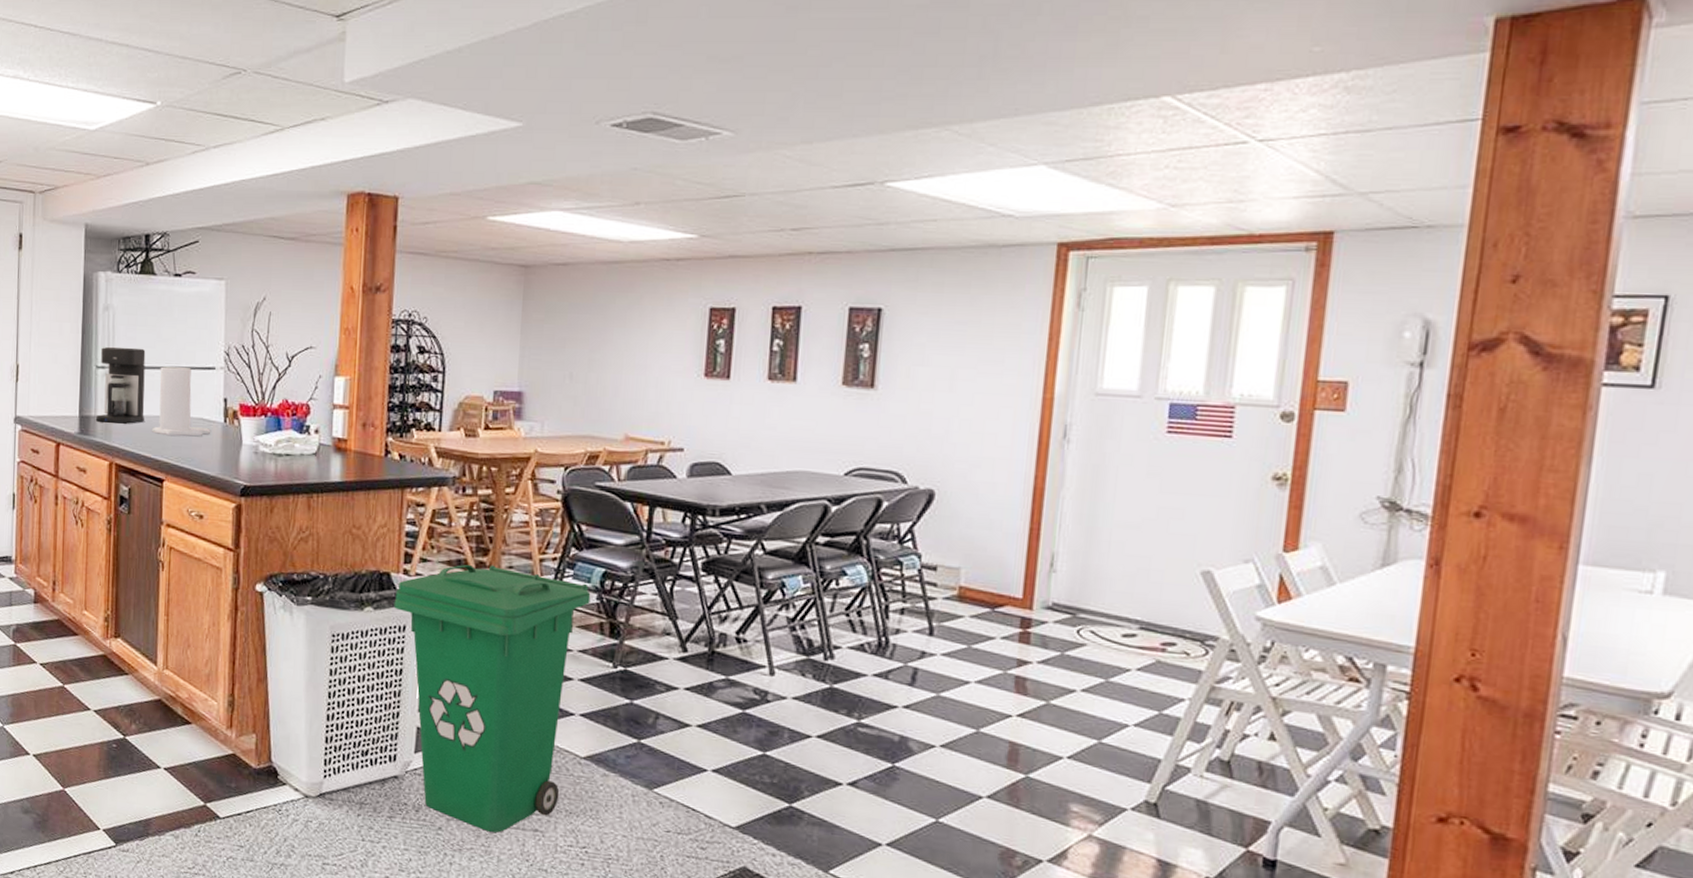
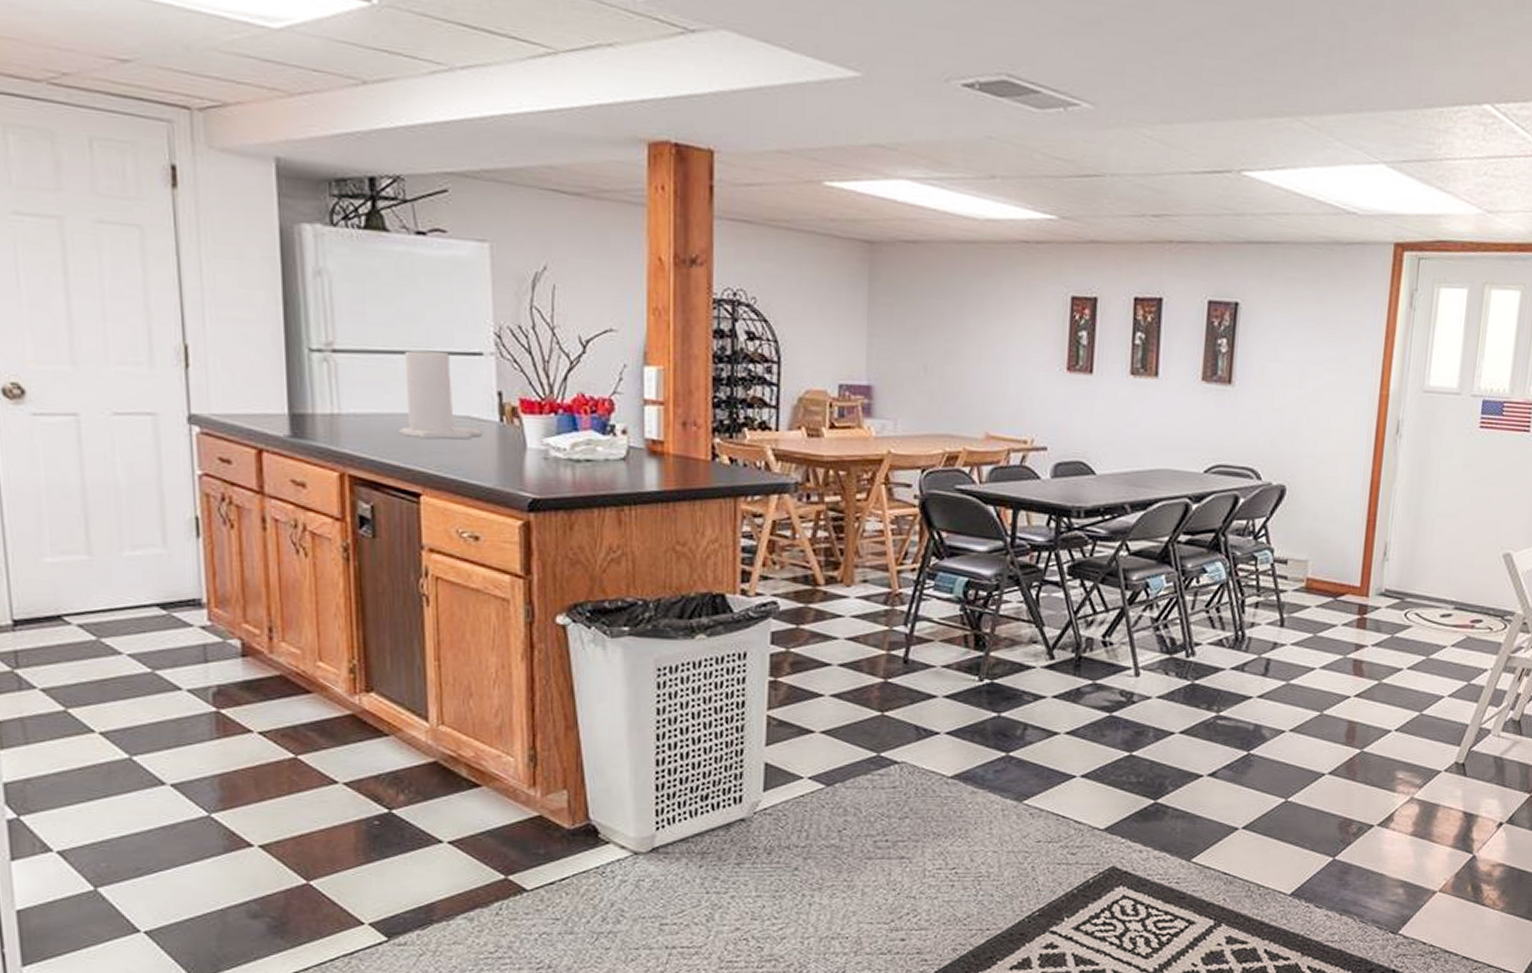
coffee maker: present [95,346,146,425] -> none [313,323,386,426]
recycling bin: present [393,564,591,833] -> none [731,579,954,865]

